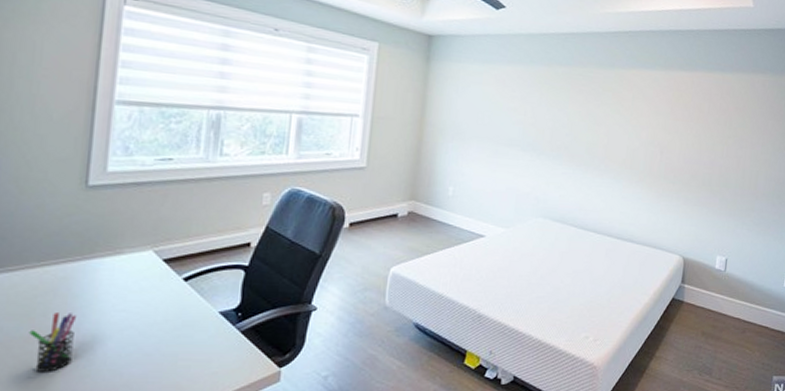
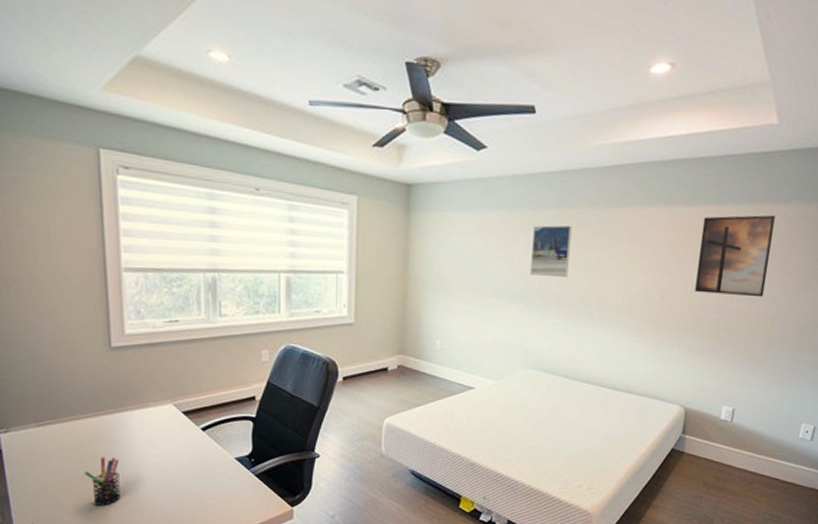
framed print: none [542,81,582,130] -> present [530,225,572,277]
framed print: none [690,81,755,155] -> present [695,215,775,298]

